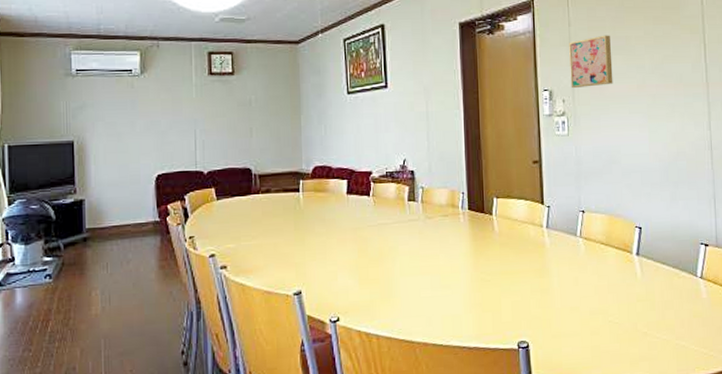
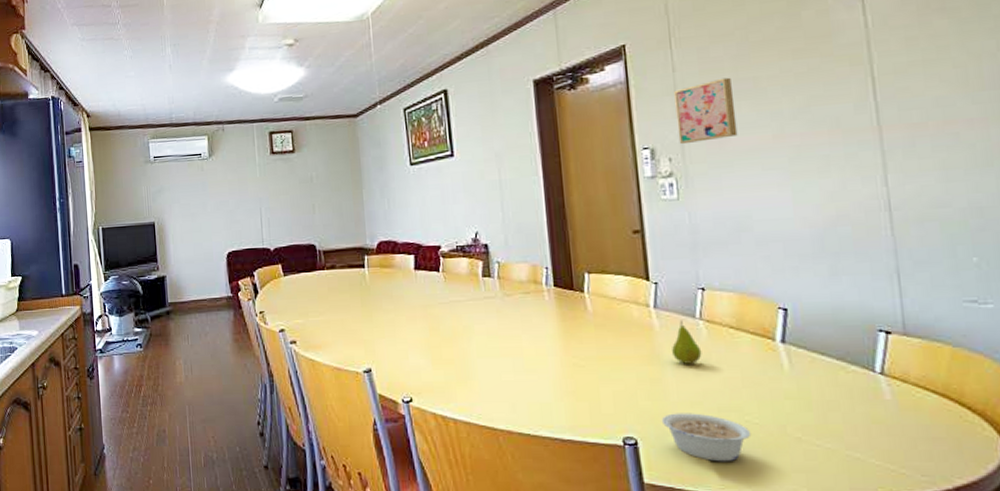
legume: none [548,317,613,357] -> present [661,413,752,462]
fruit: none [558,238,580,276] -> present [672,320,702,364]

